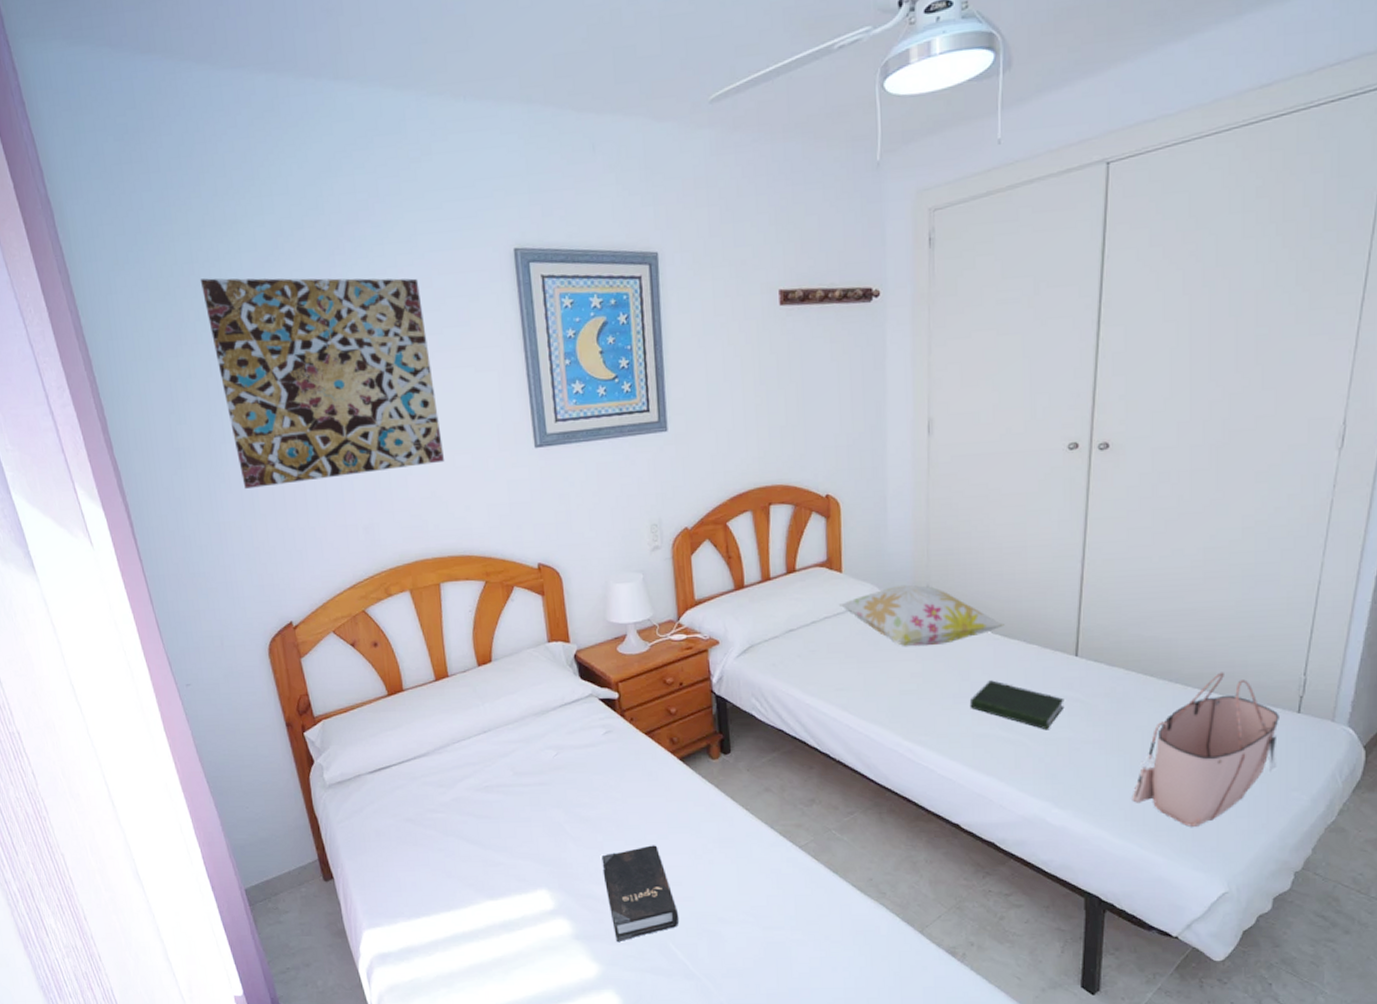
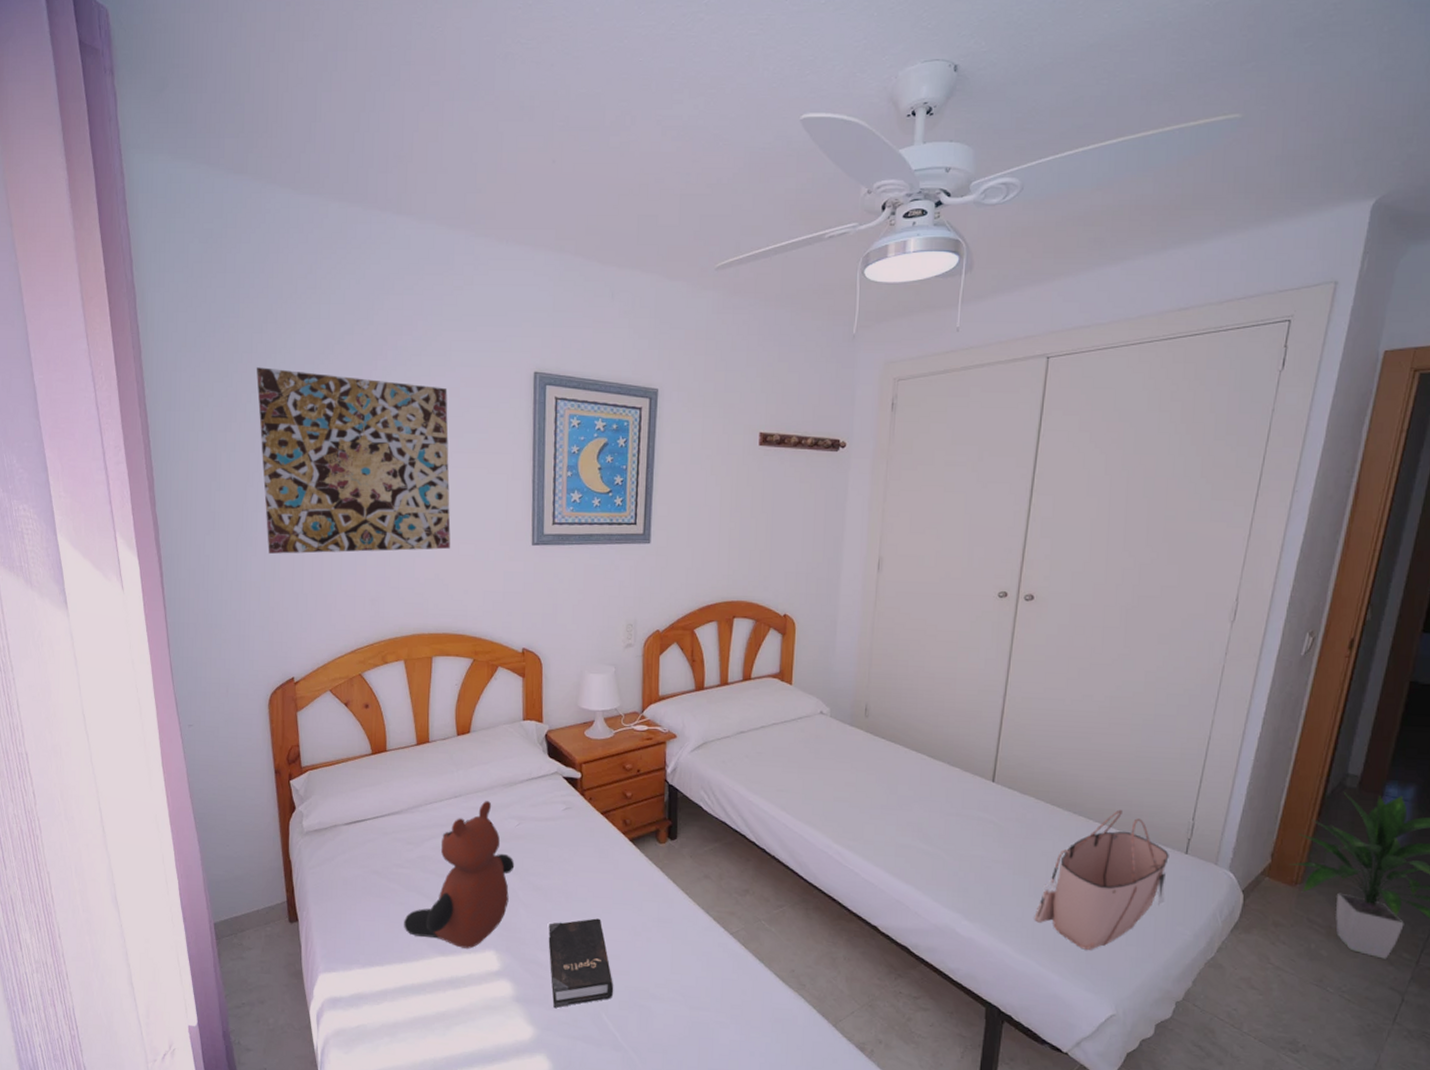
teddy bear: none [446,733,558,890] -> present [404,801,515,949]
decorative pillow: present [839,584,1005,646] -> none [787,701,932,759]
book: present [969,680,1065,730] -> none [895,796,980,847]

